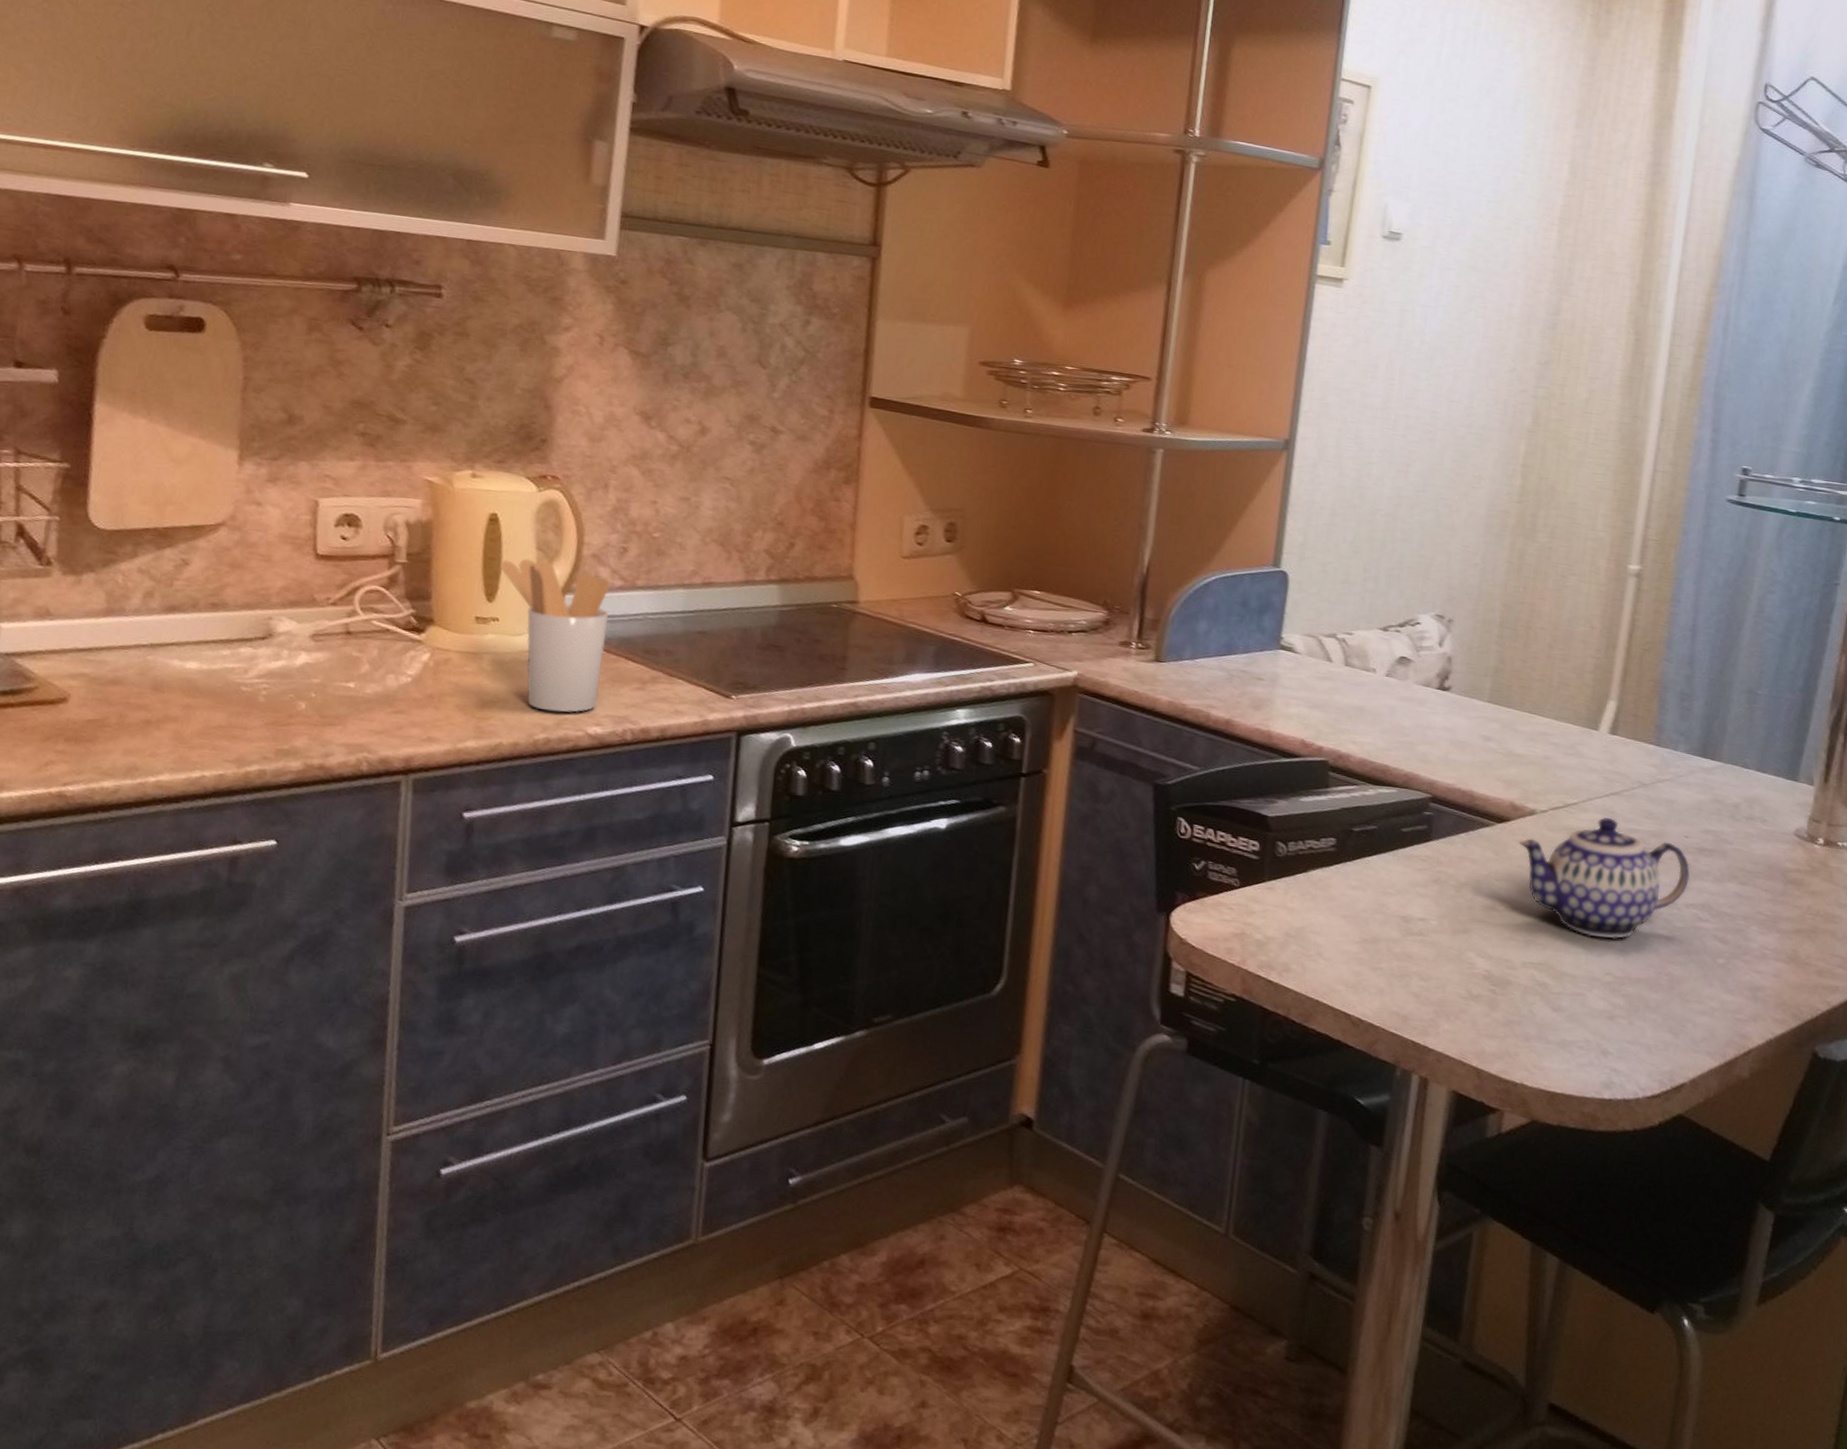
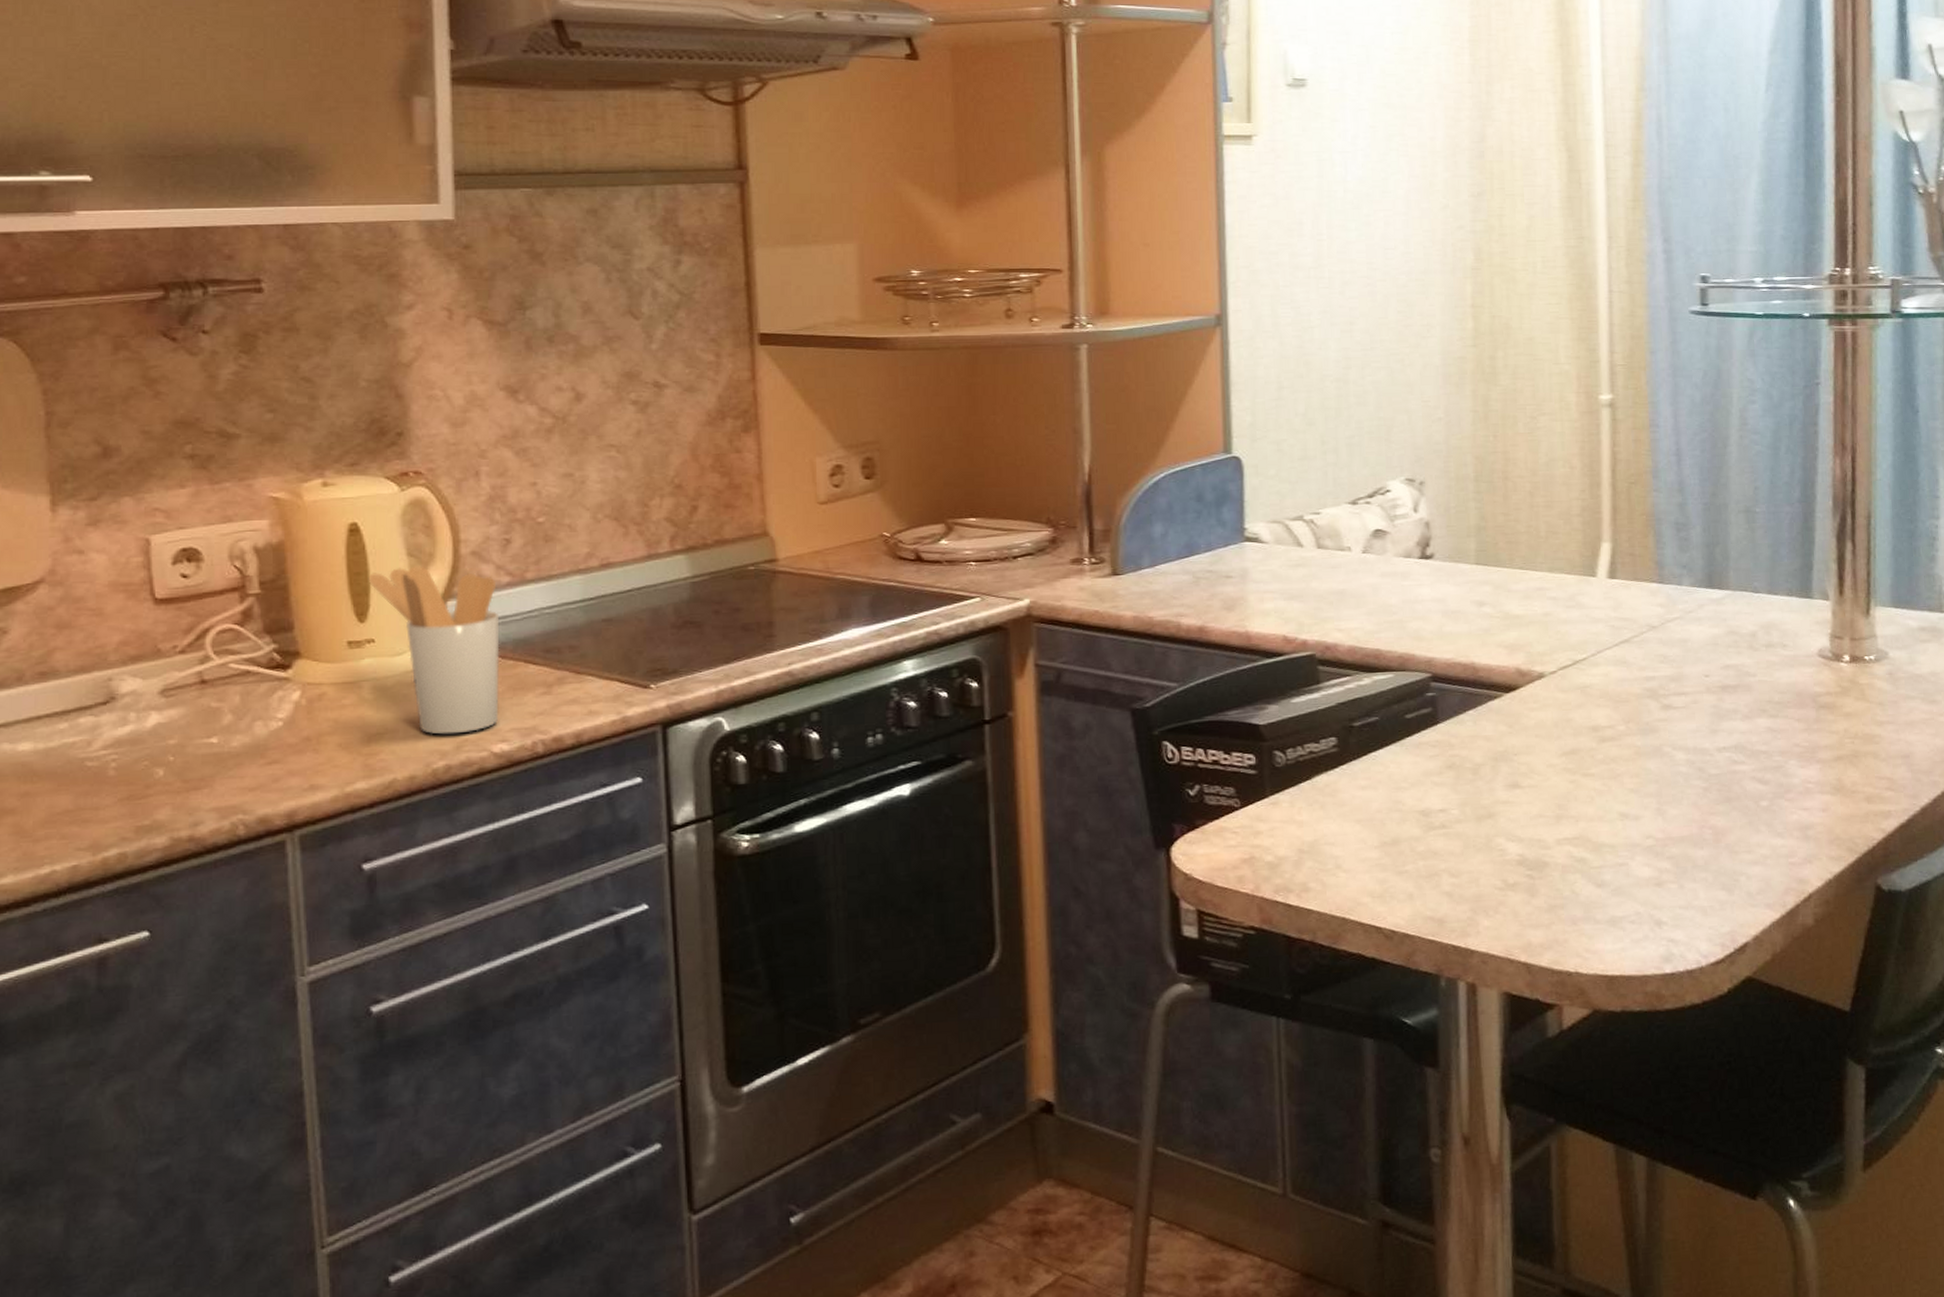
teapot: present [1518,816,1690,939] -> none [1531,667,1718,800]

